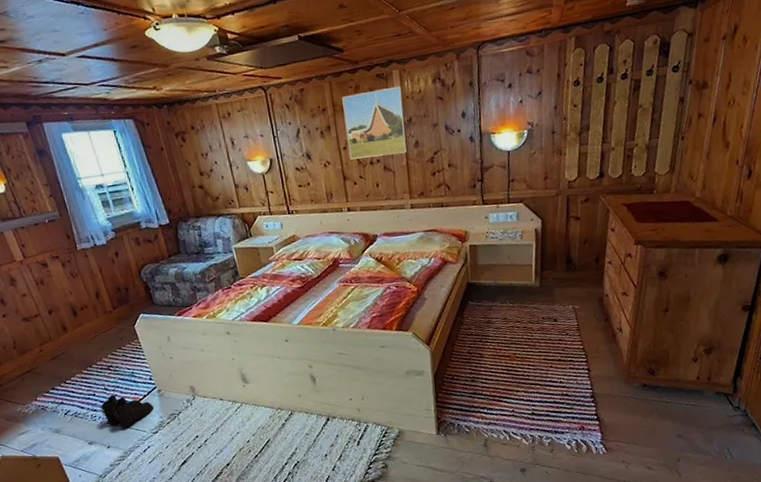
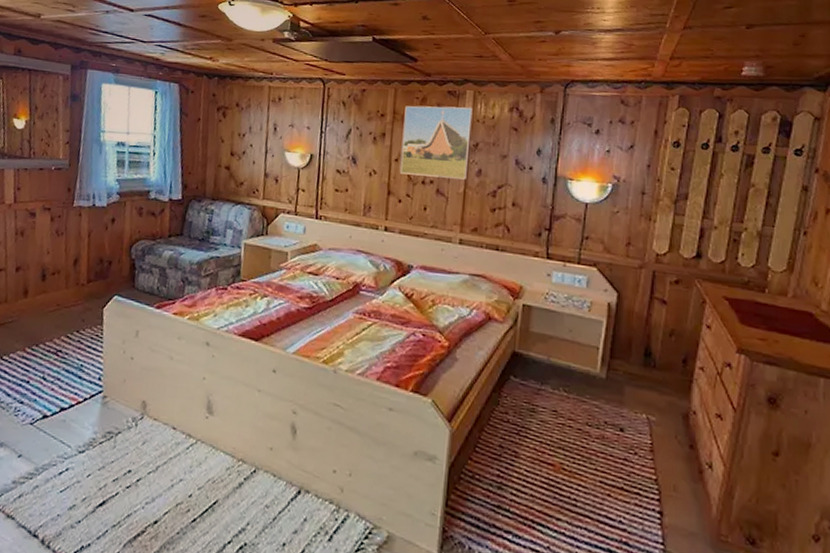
boots: present [101,394,154,429] -> none [27,387,92,437]

